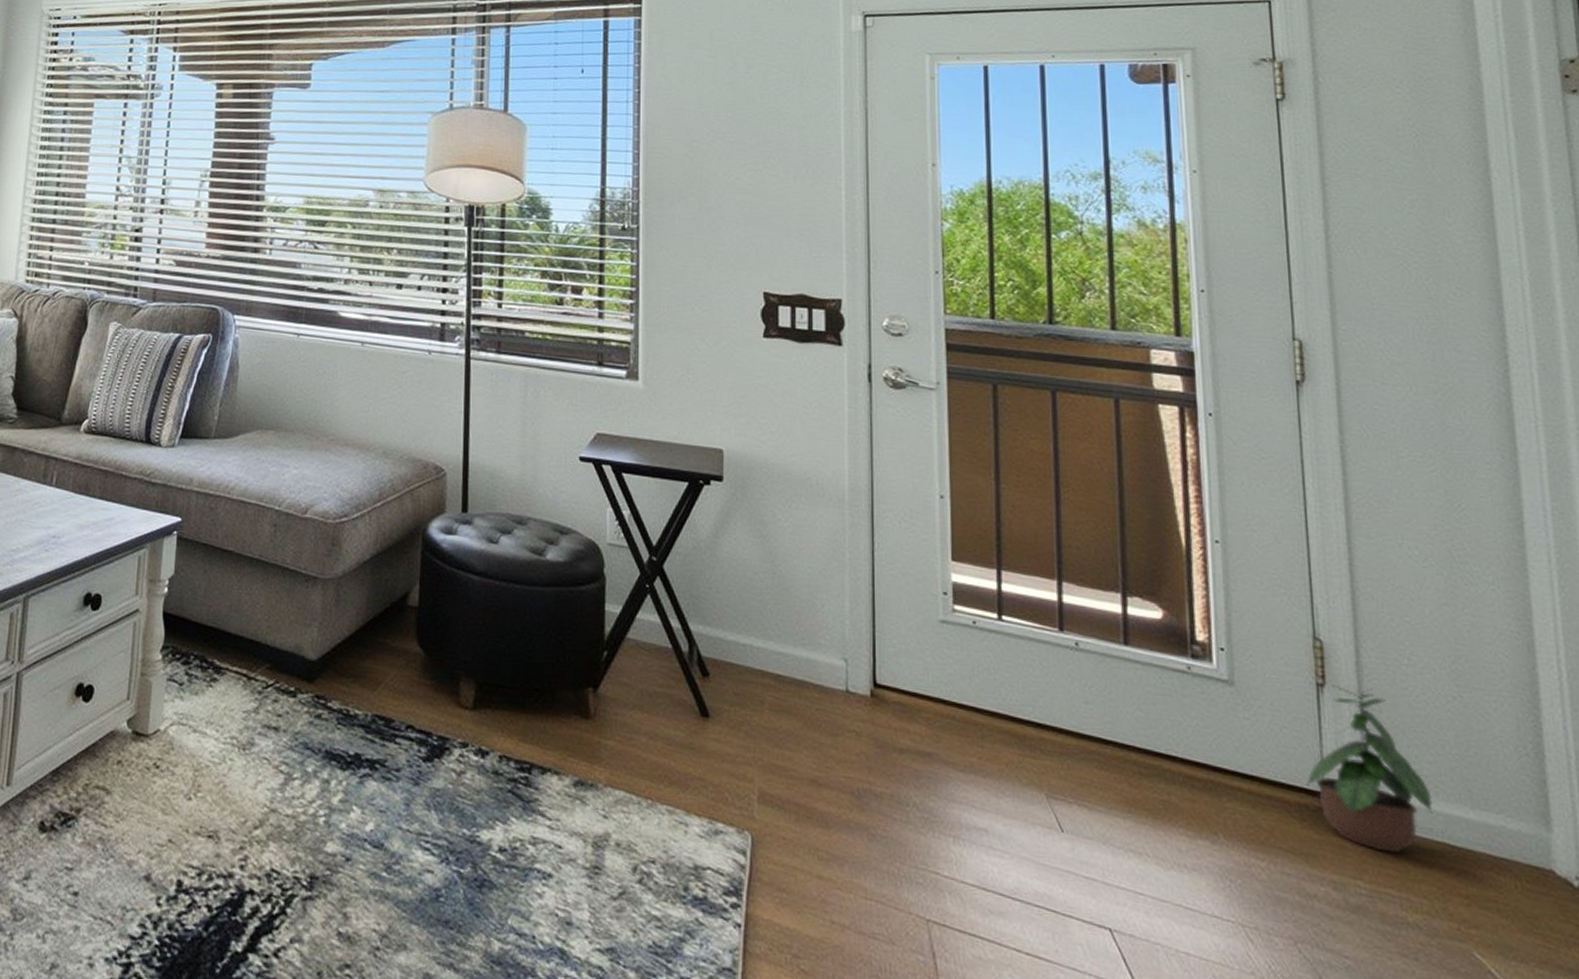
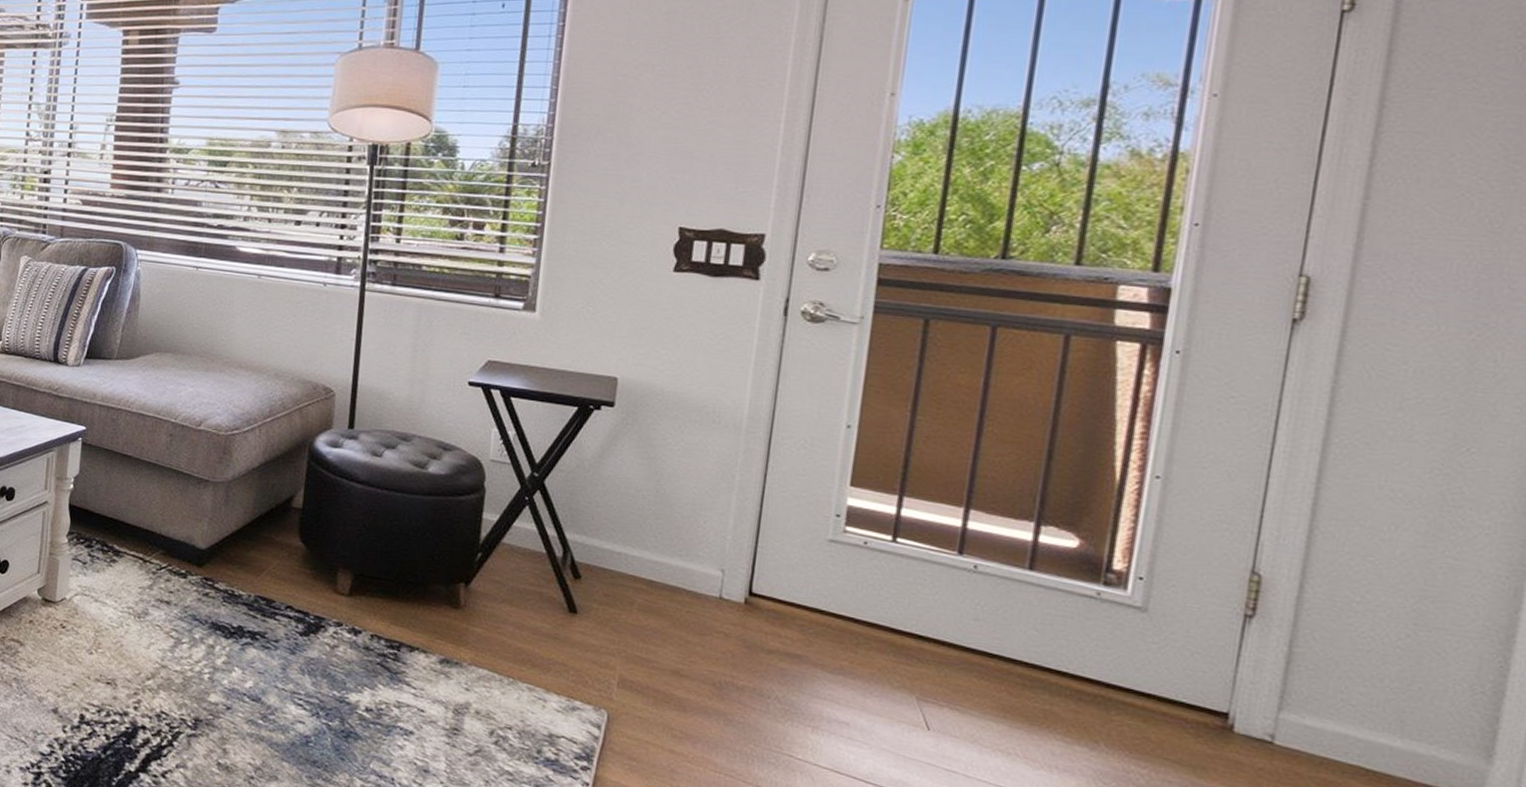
potted plant: present [1306,685,1434,854] -> none [1210,617,1356,772]

